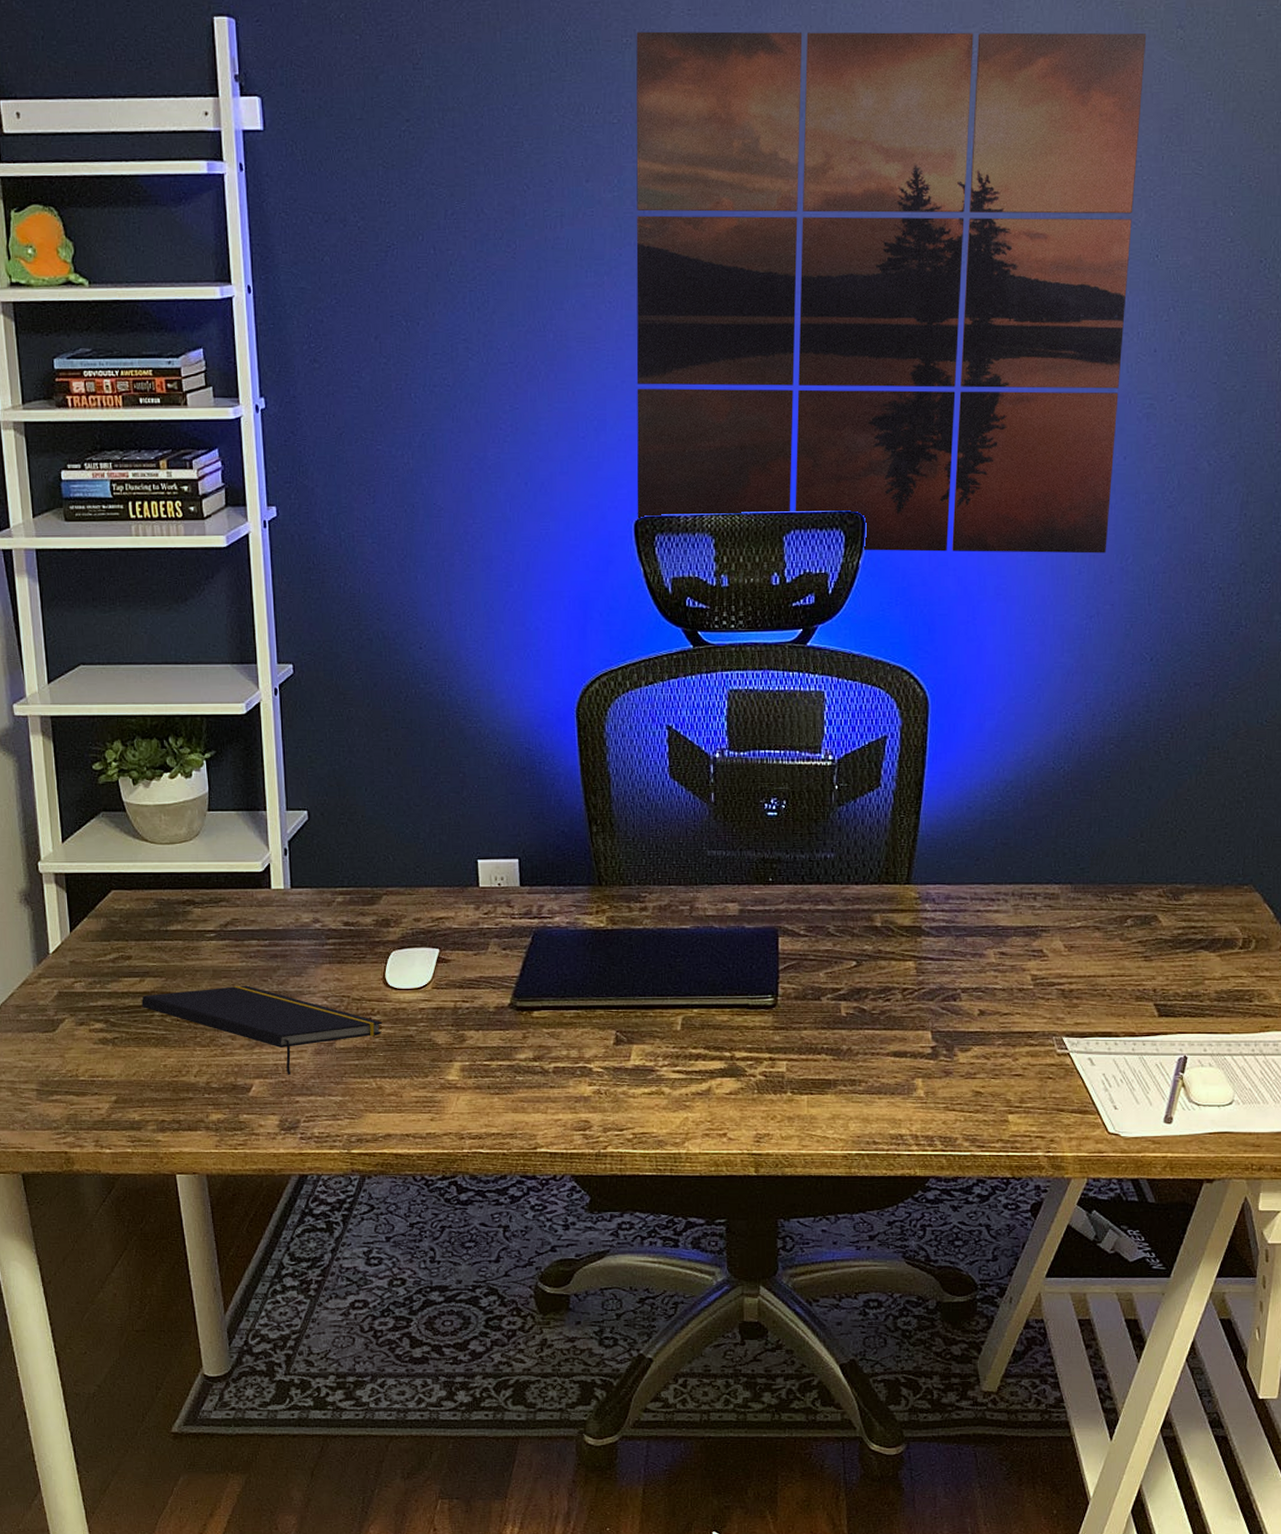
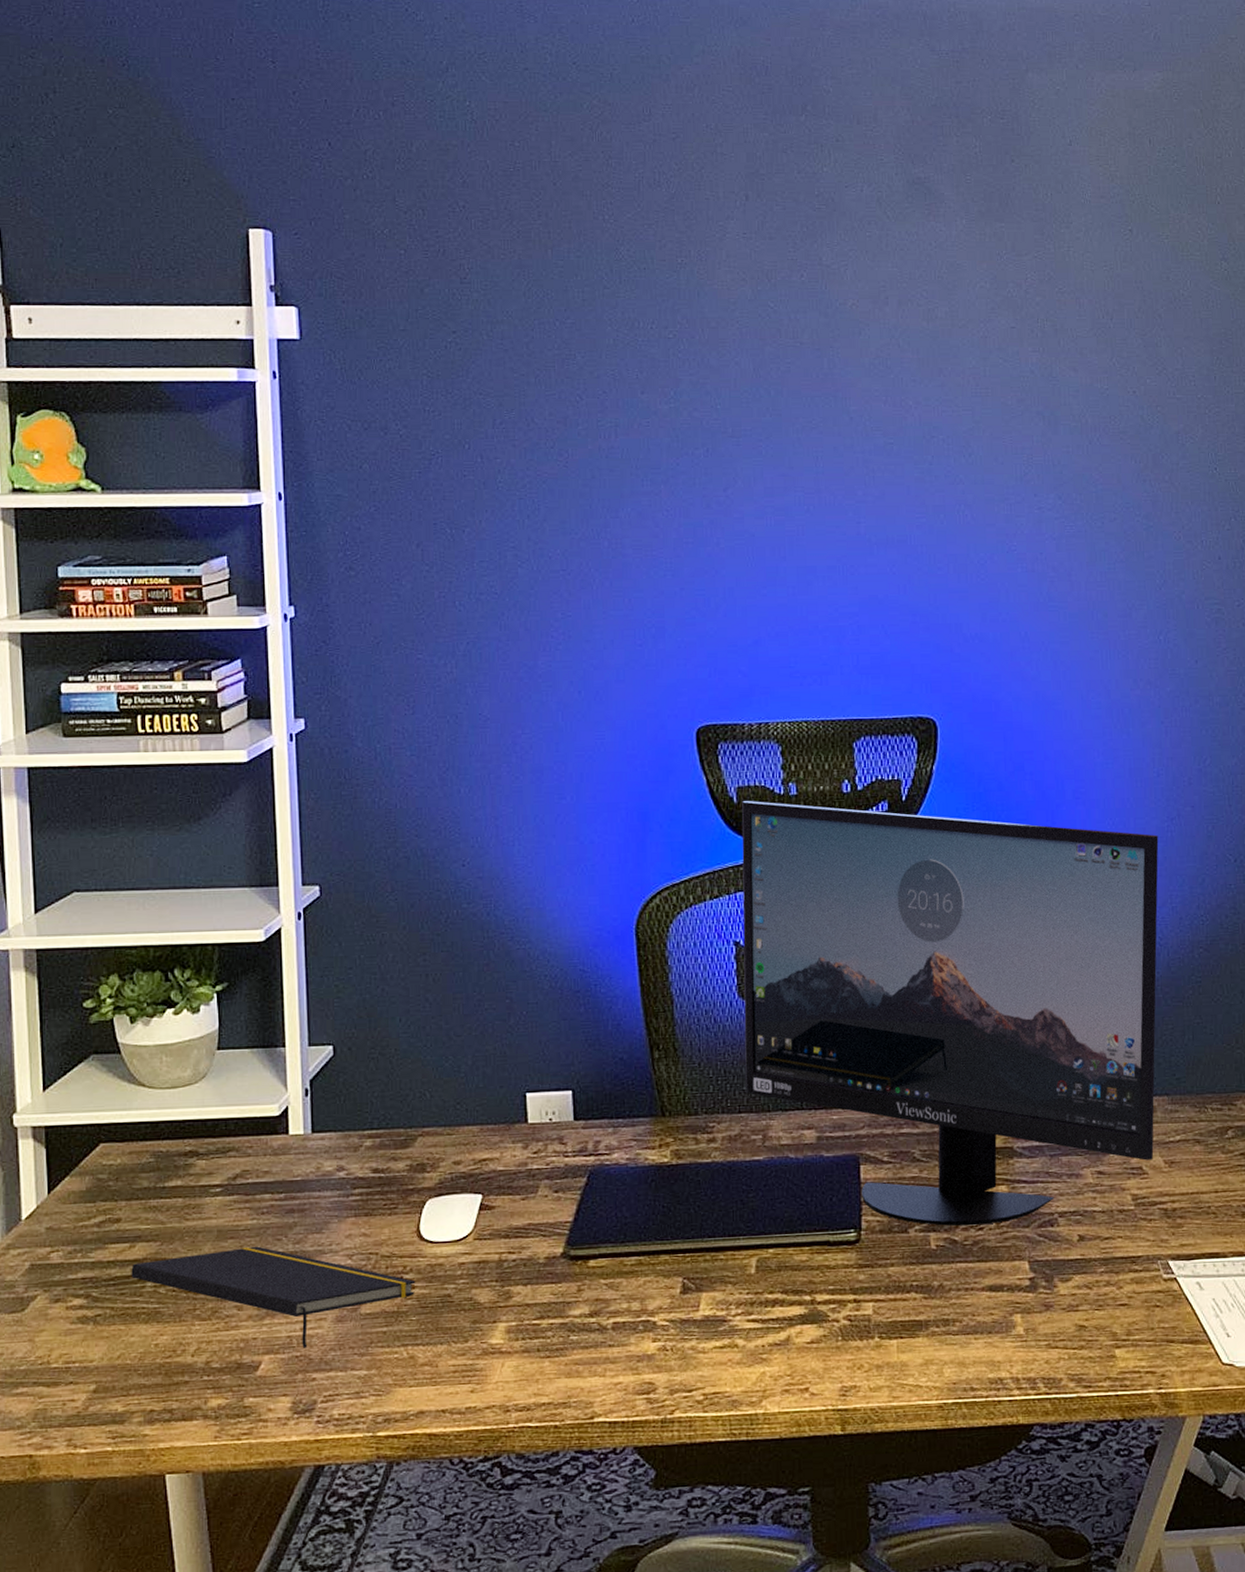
wall art: present [636,31,1147,554] -> none [691,252,1193,757]
monitor: none [674,592,1076,997] -> present [741,801,1159,1226]

